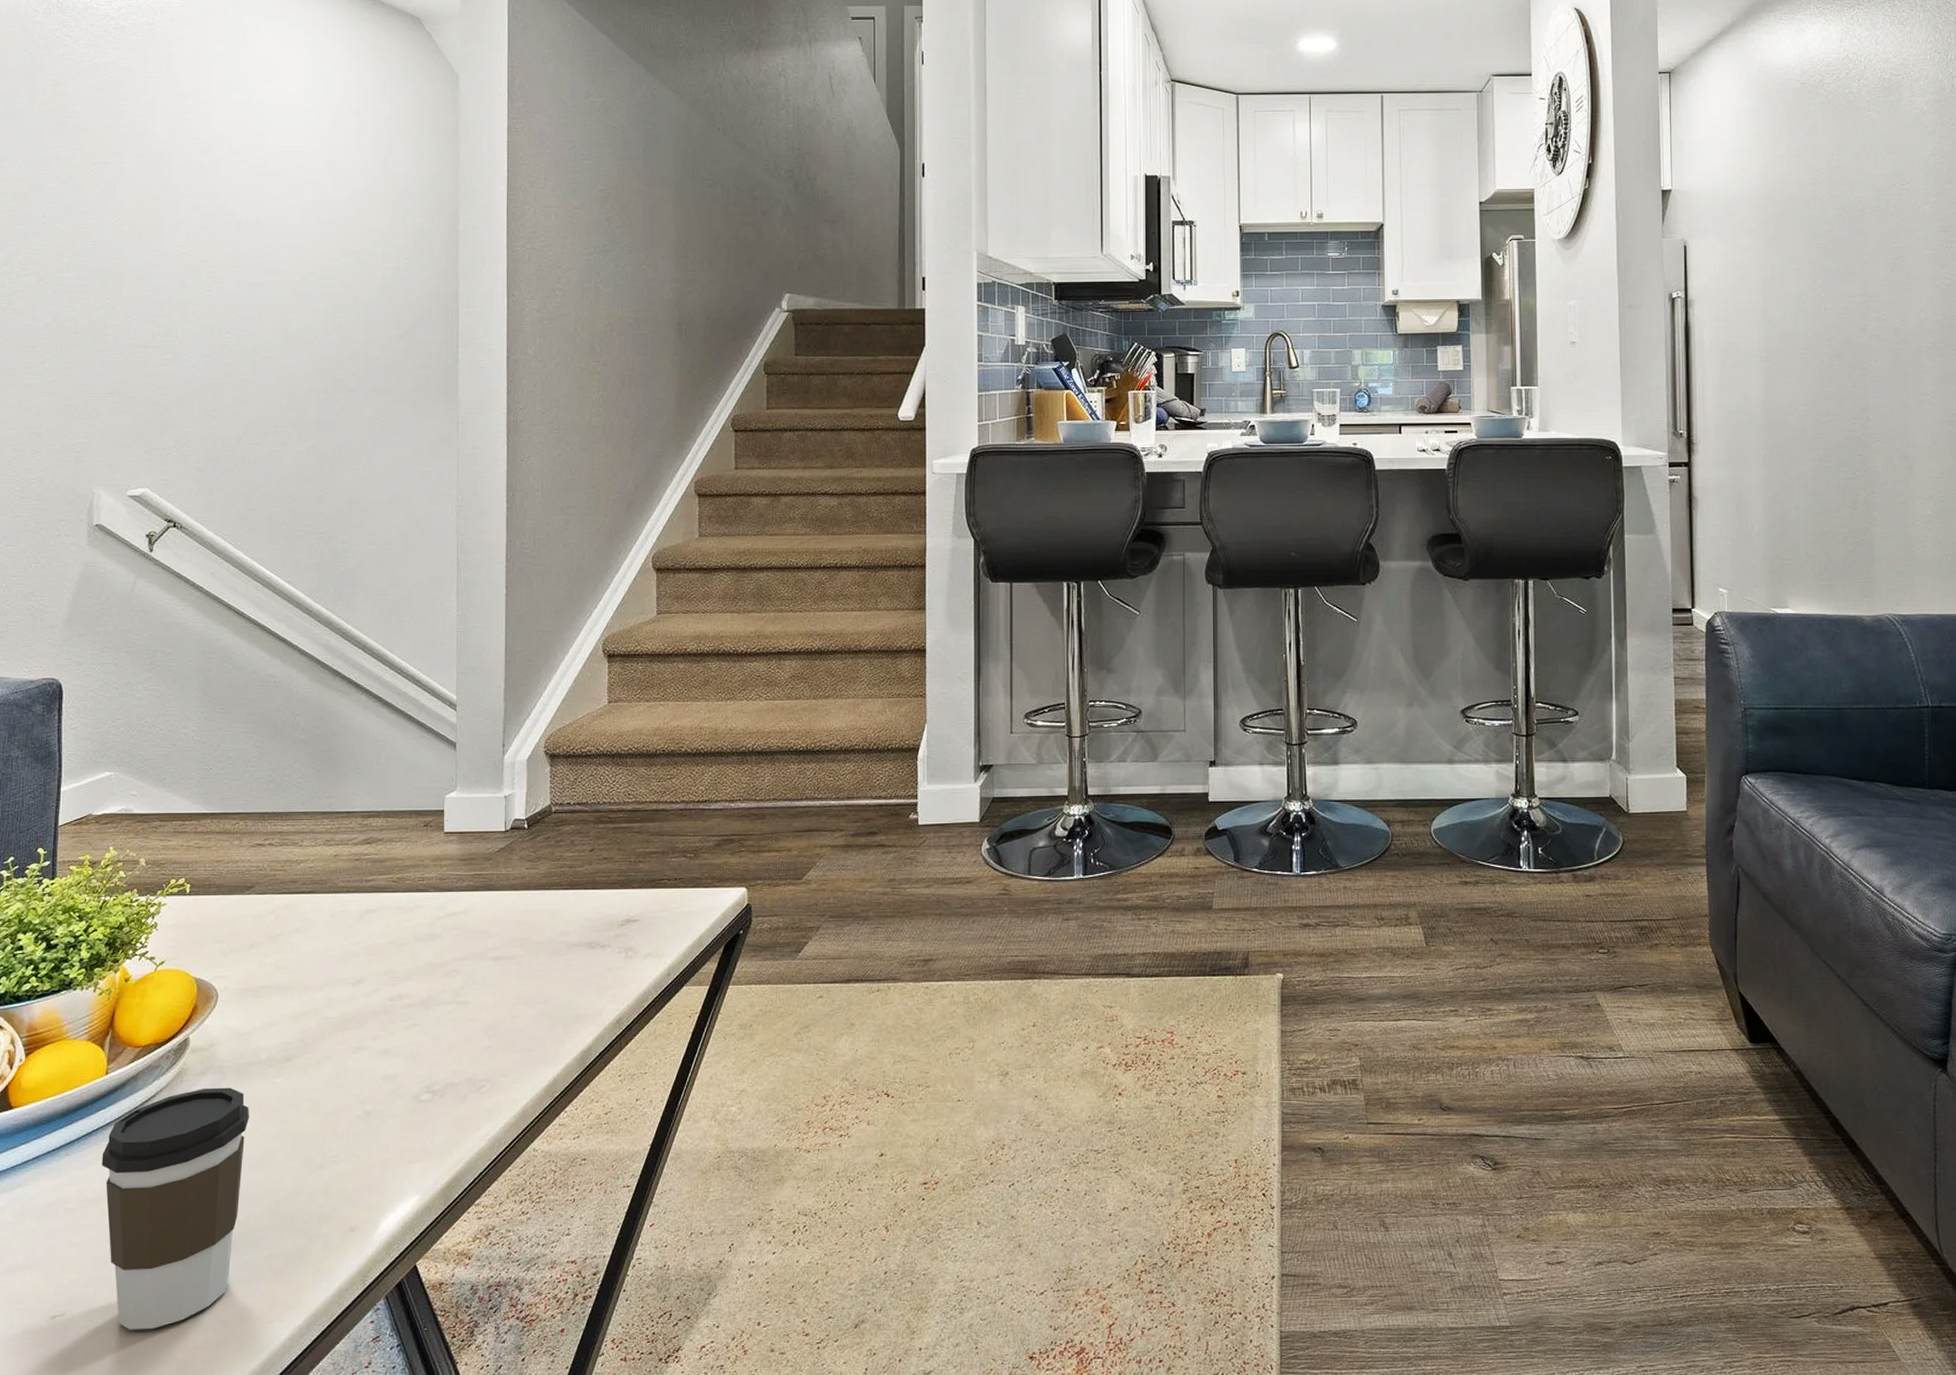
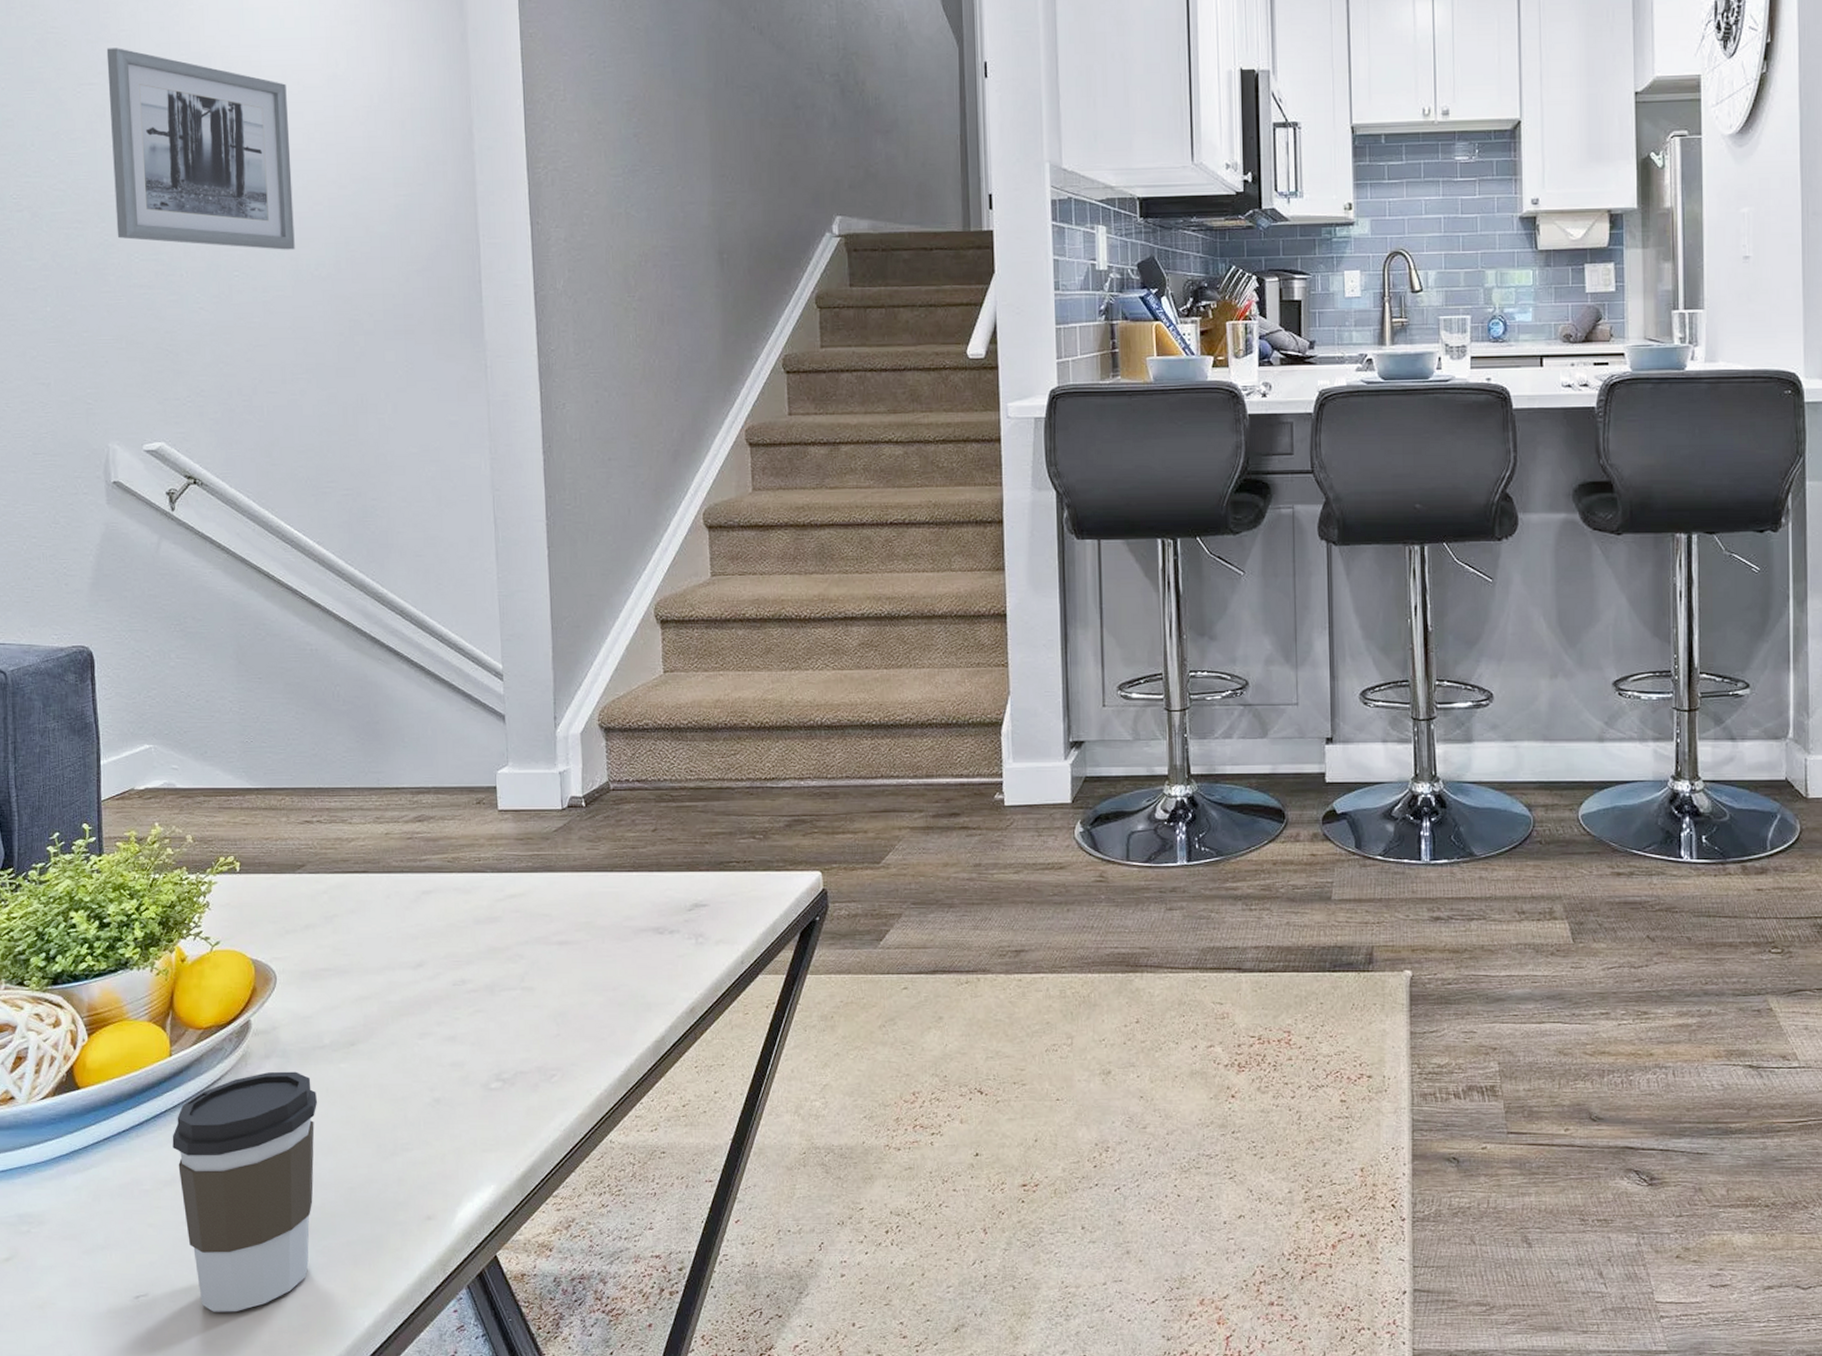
wall art: none [118,132,288,315] -> present [106,48,295,250]

